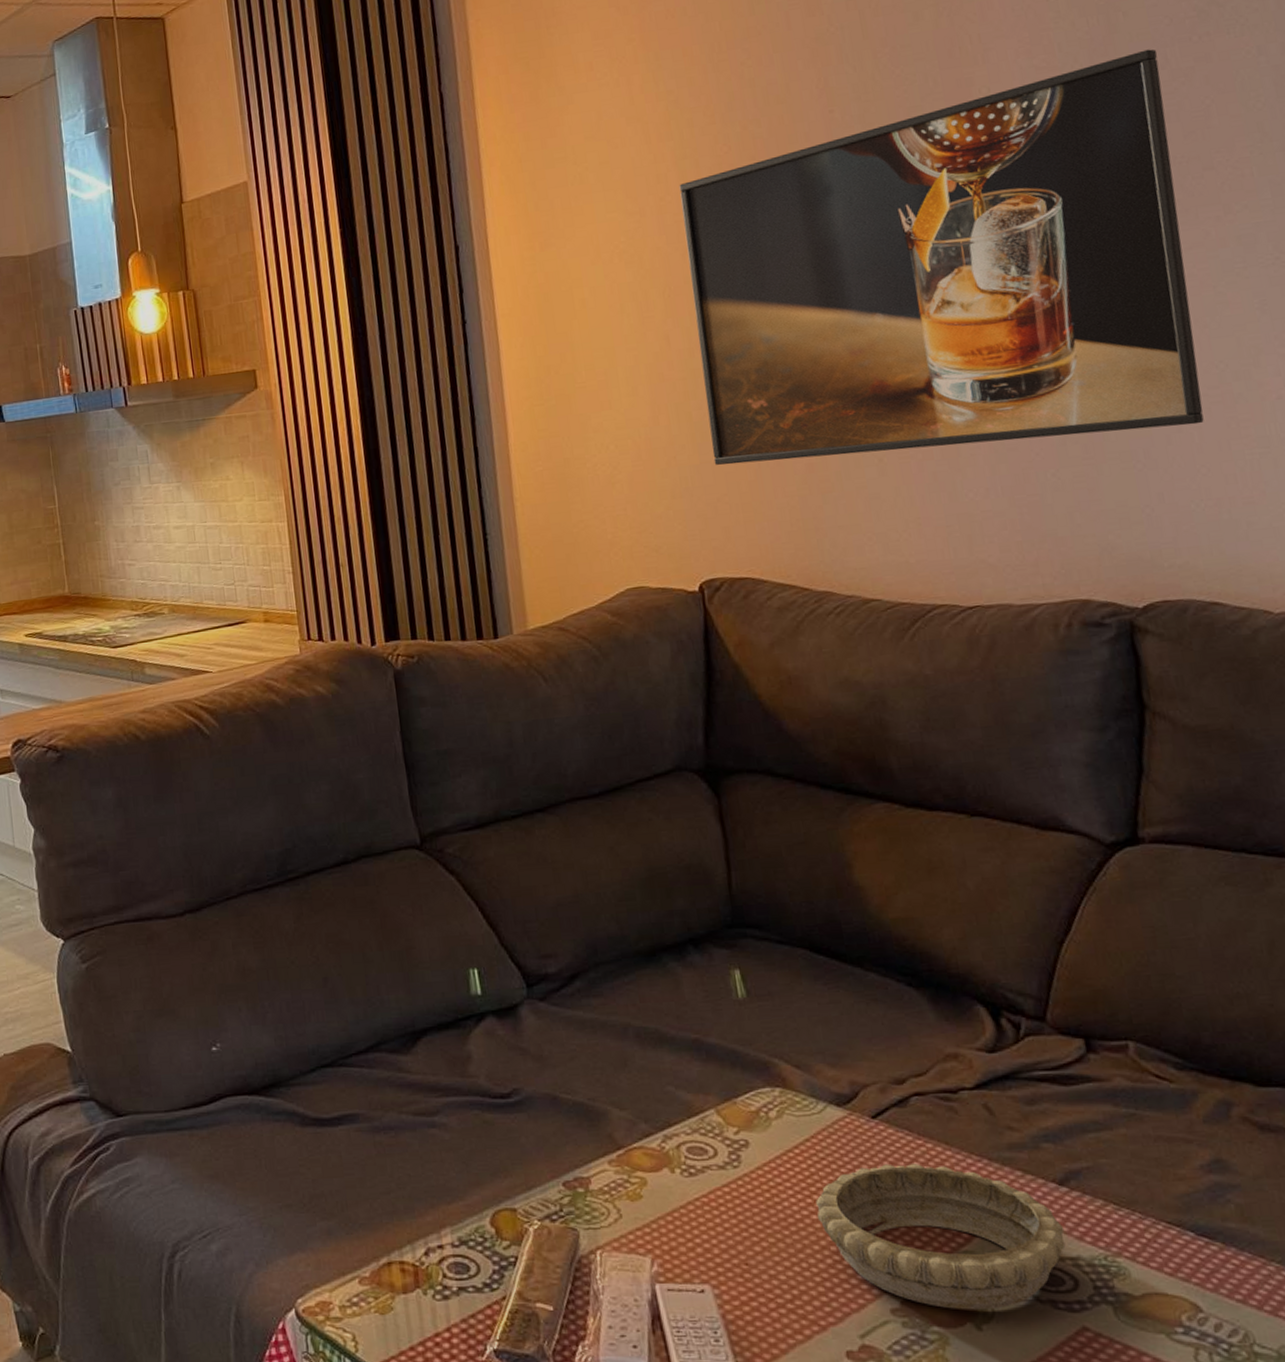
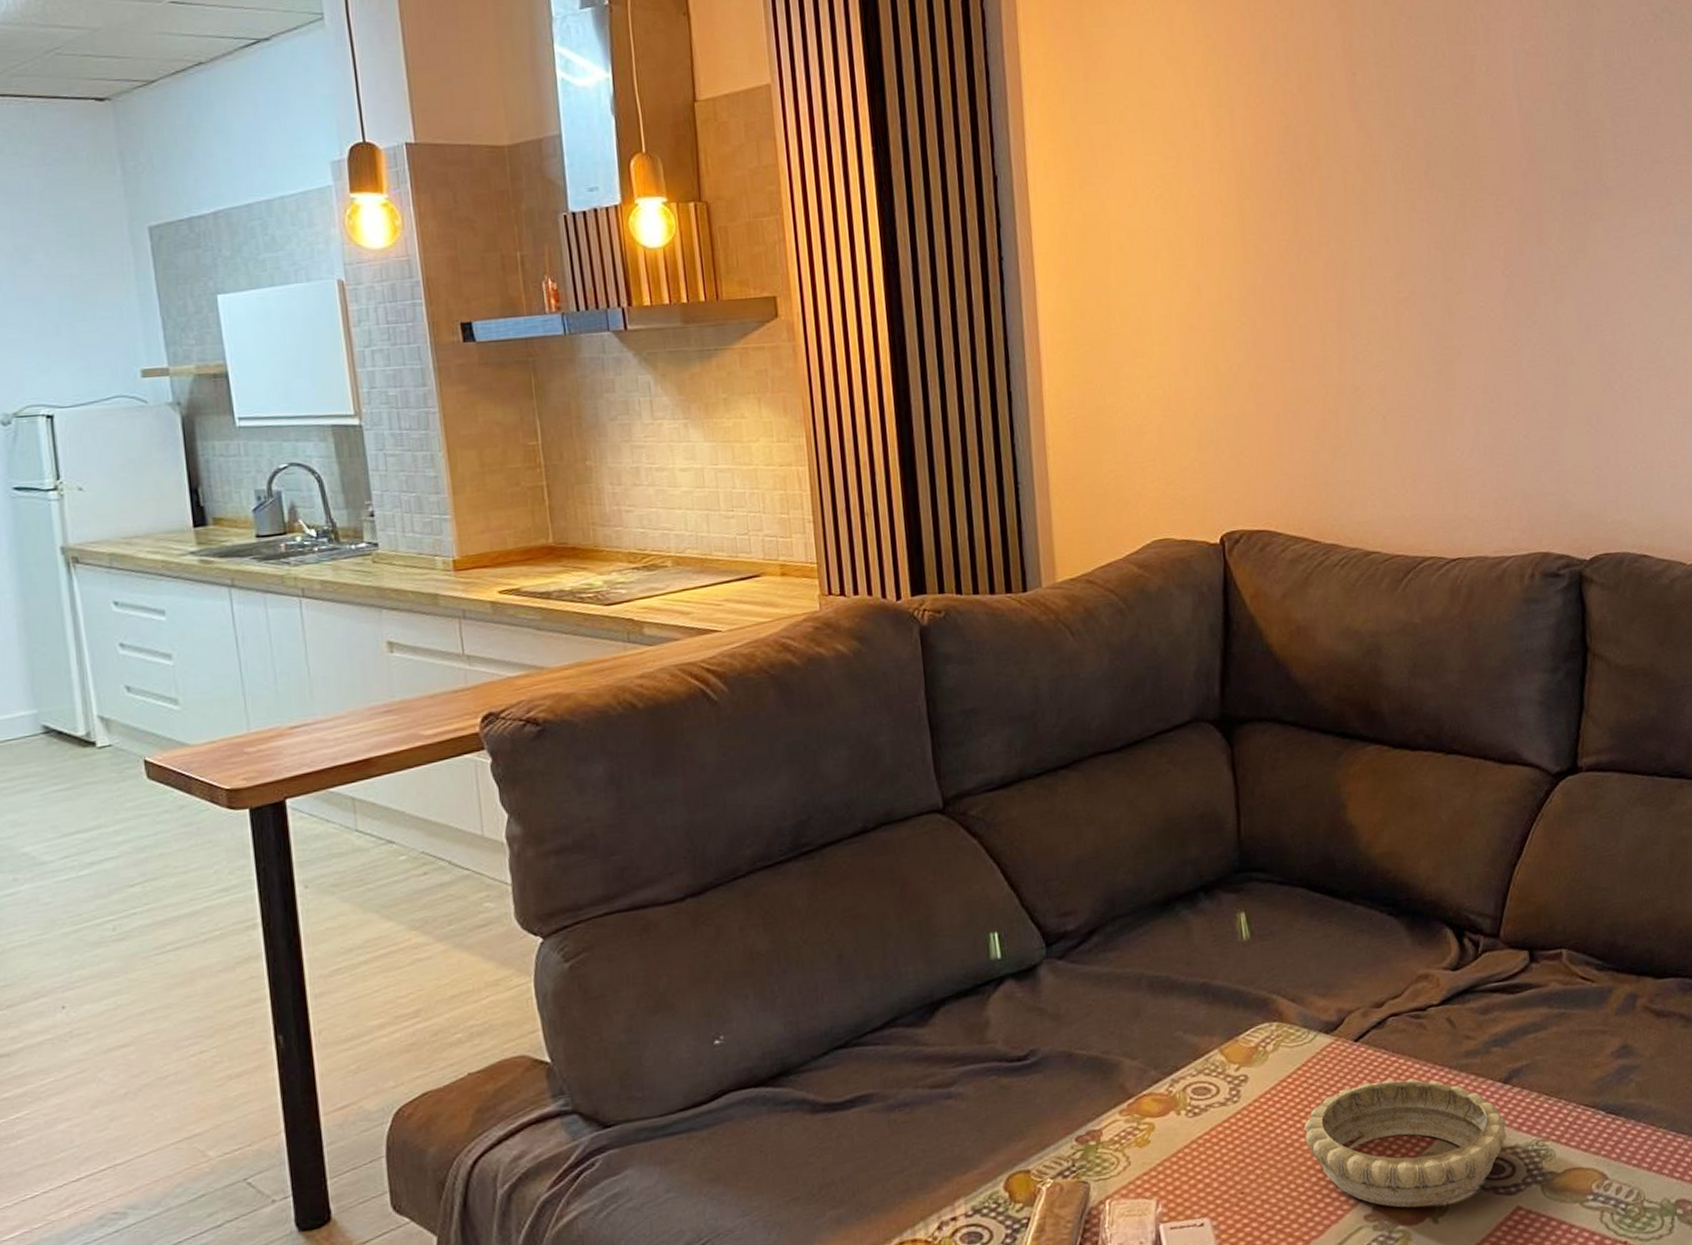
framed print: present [679,49,1204,466] -> none [1214,46,1643,419]

